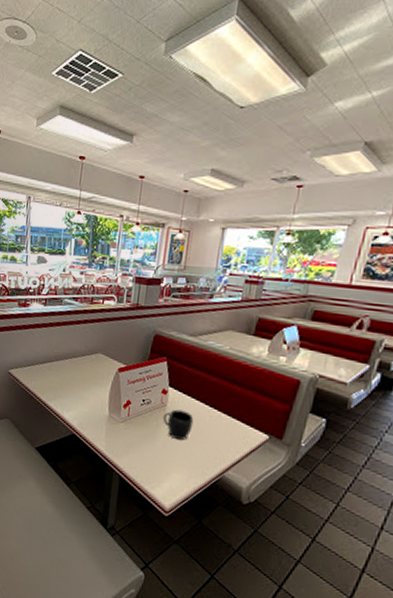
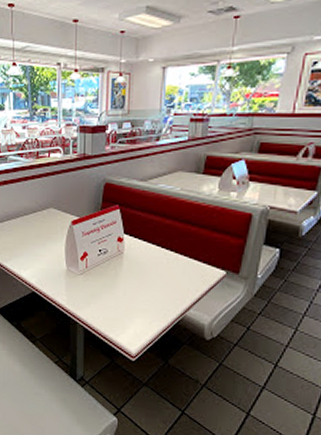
mug: present [163,409,194,440] -> none [121,256,152,285]

